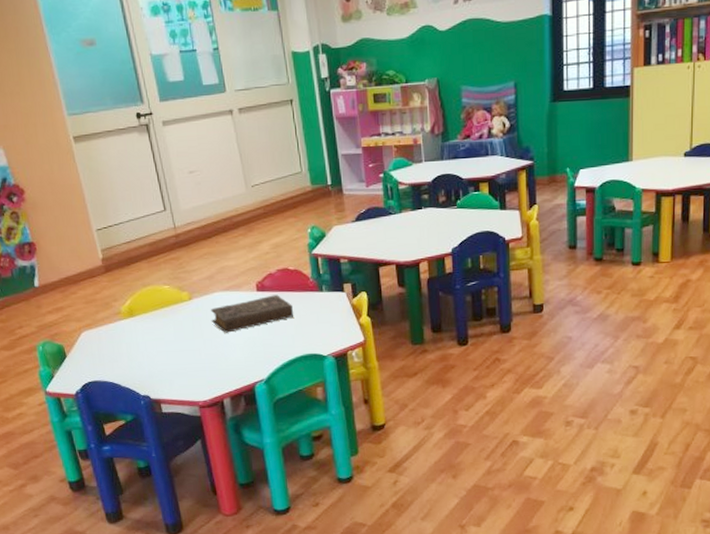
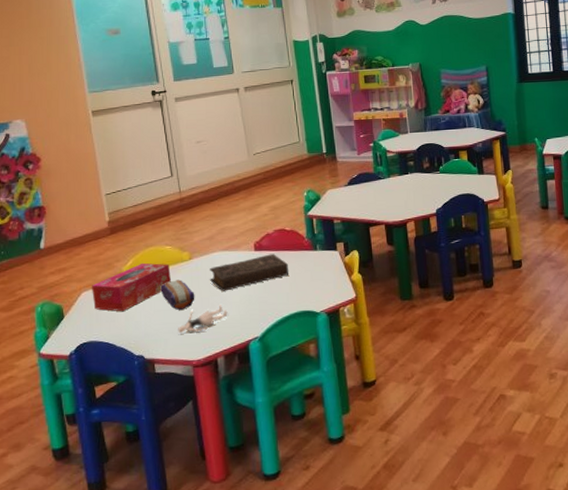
tissue box: none [90,302,172,352] -> present [91,263,171,312]
pencil case: none [161,320,198,351] -> present [160,279,195,310]
action figure: none [182,347,232,375] -> present [178,305,228,334]

